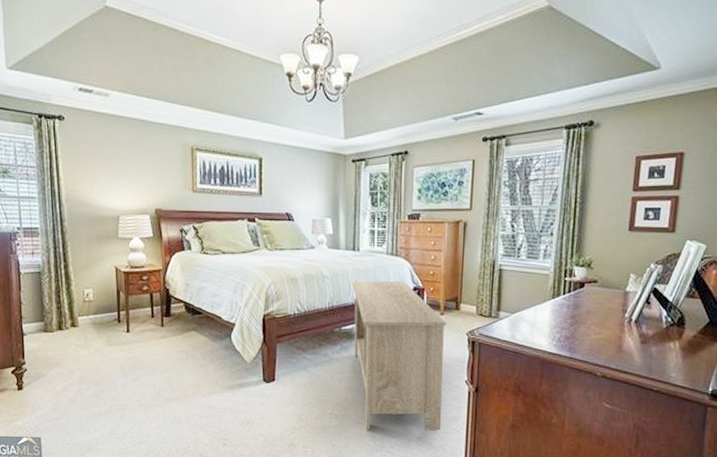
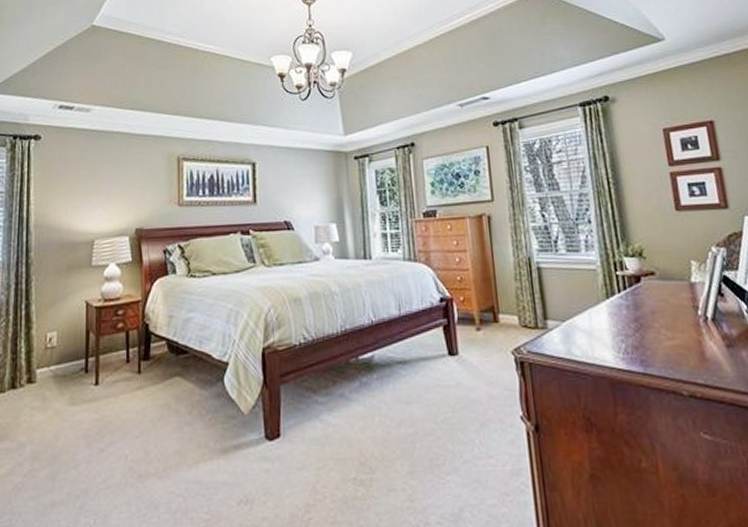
storage bench: present [352,280,447,431] -> none [367,291,500,501]

